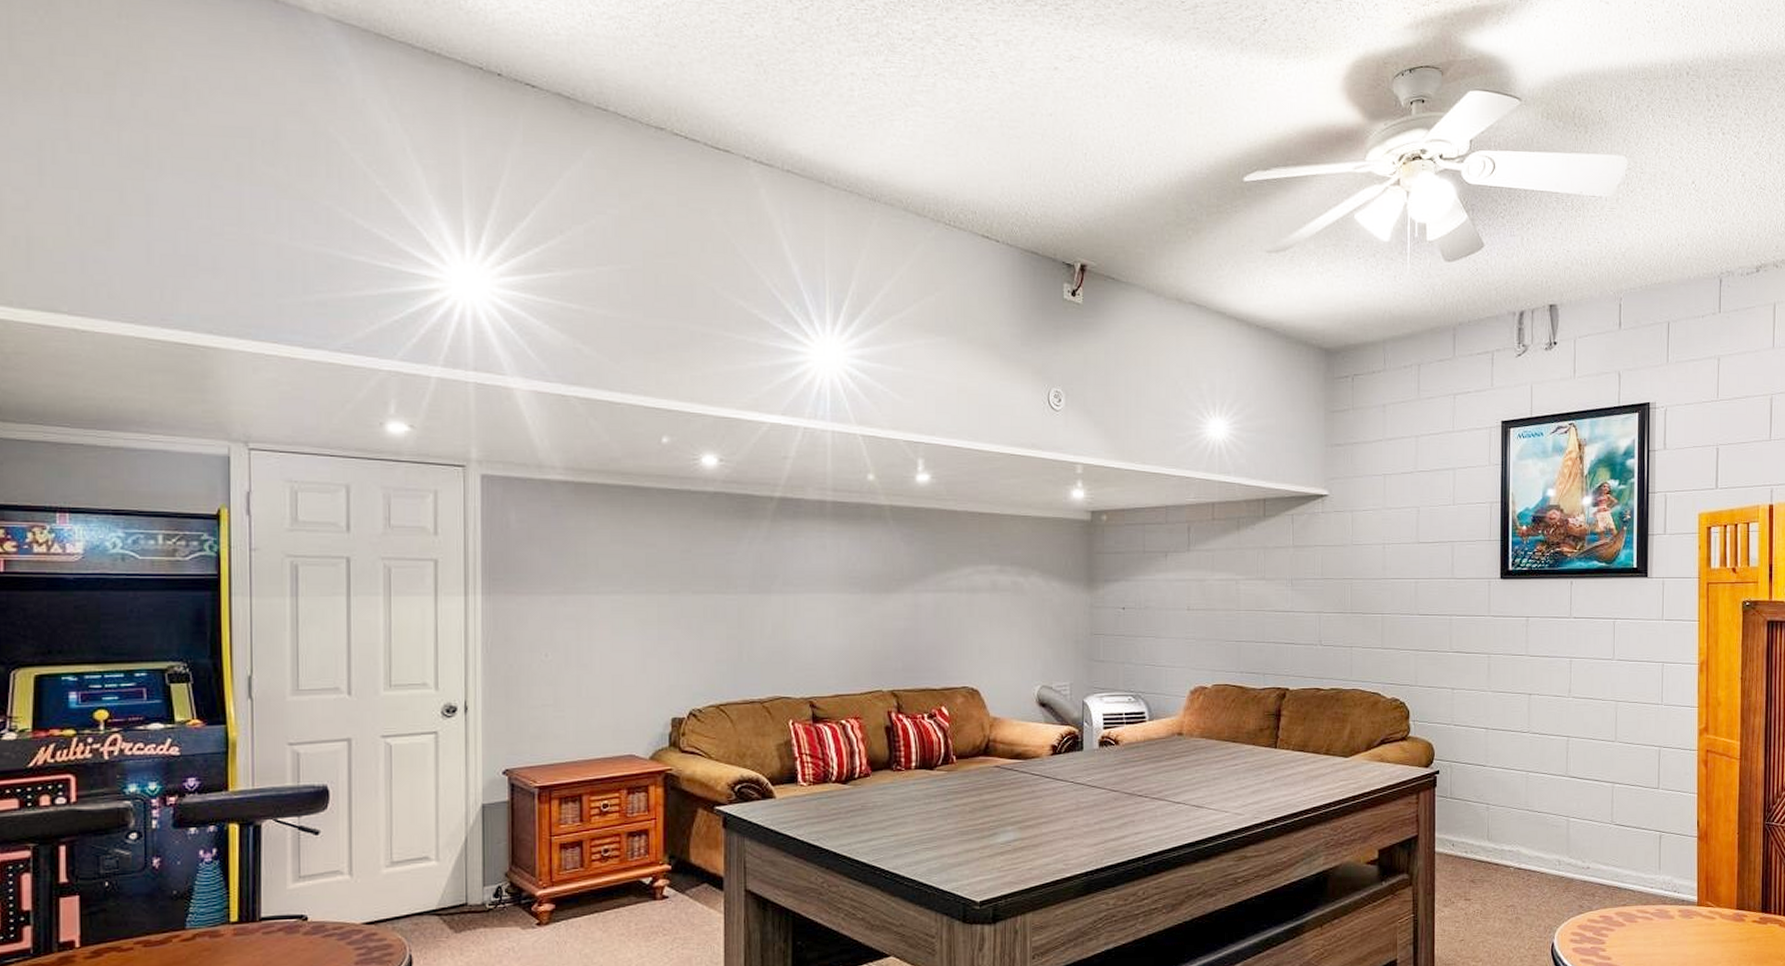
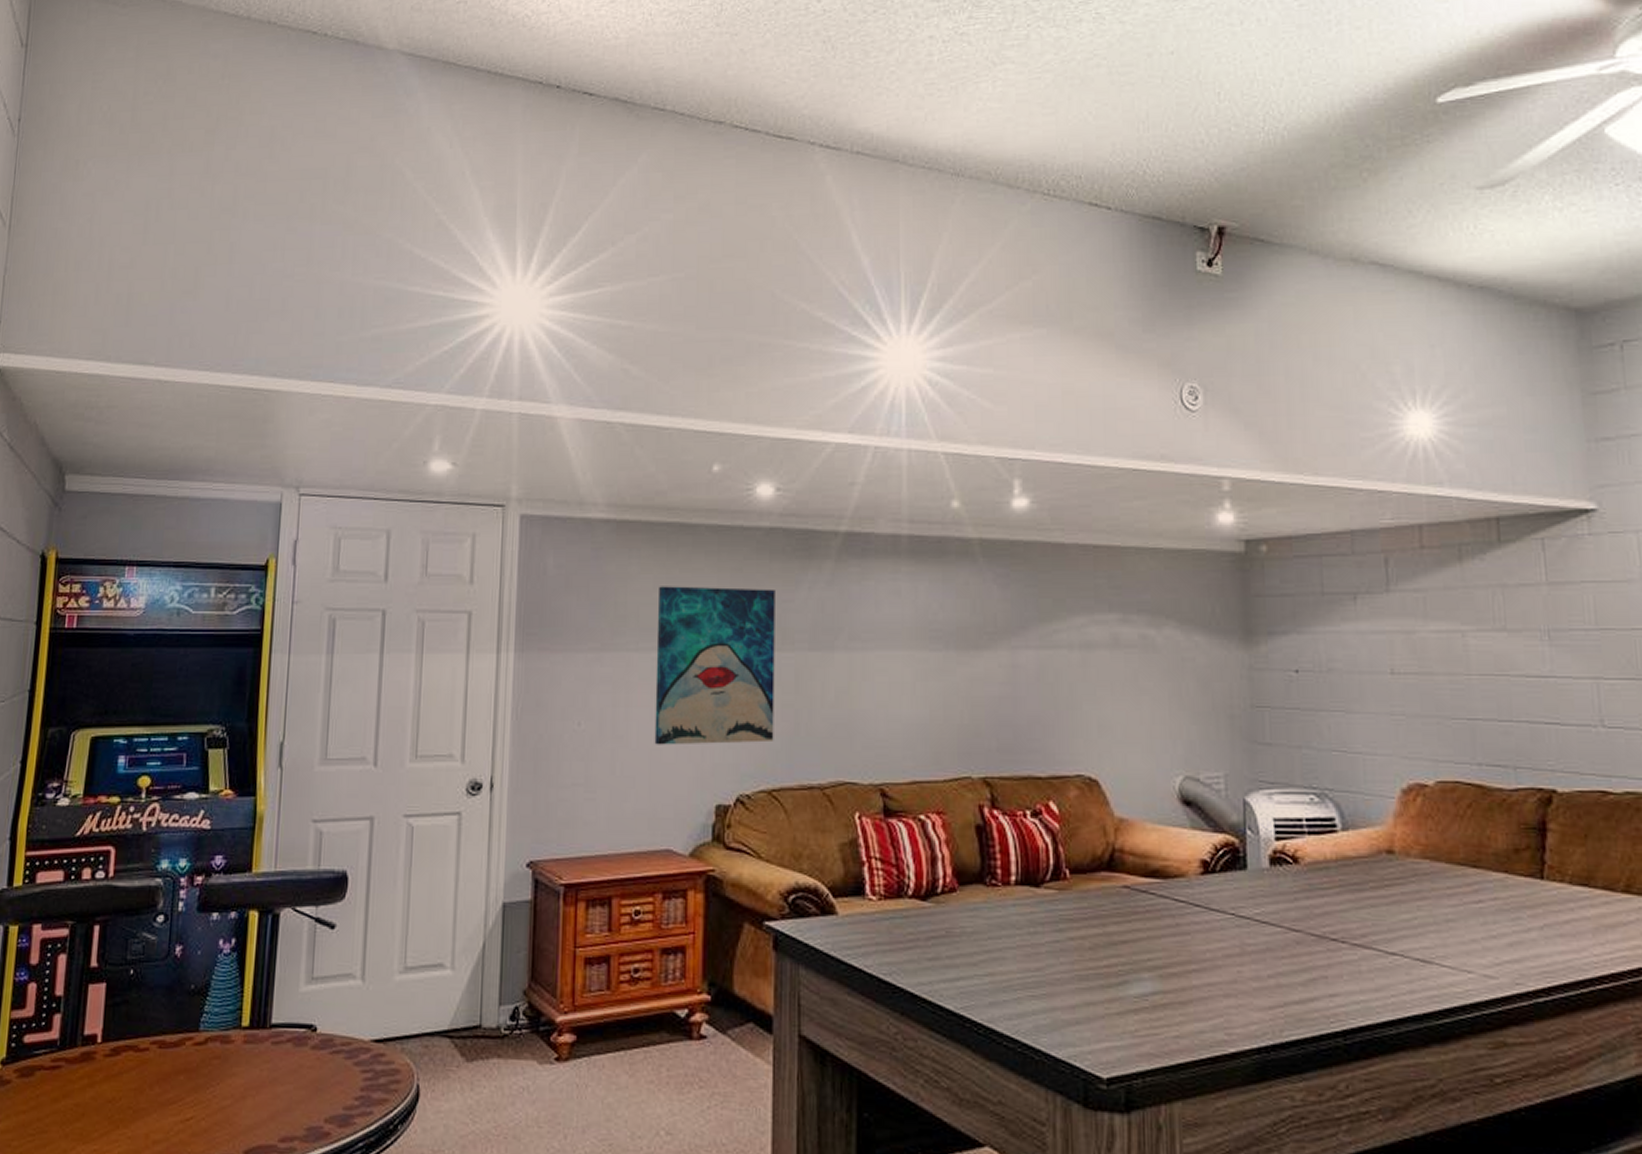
wall art: none [615,539,721,671] -> present [654,586,775,745]

